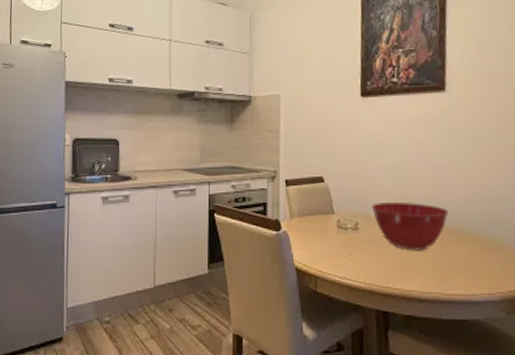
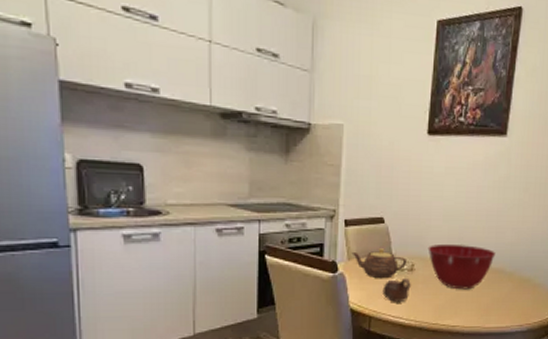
teapot: none [293,207,351,238] -> present [351,248,408,279]
cup: none [327,238,357,262] -> present [382,279,411,302]

